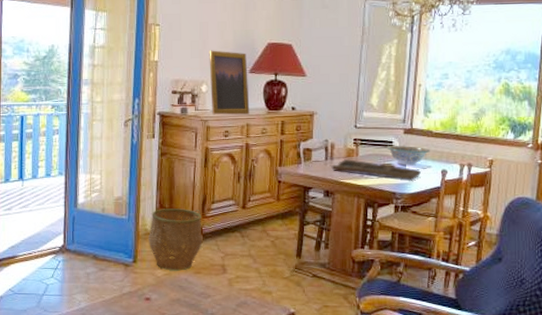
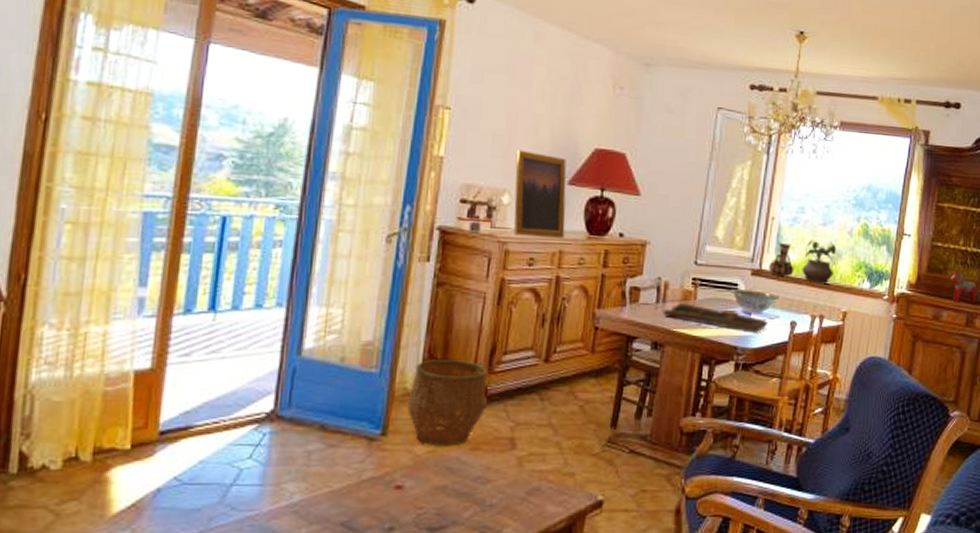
decorative vase: none [419,104,442,134] -> present [768,242,794,277]
potted plant: none [449,100,479,138] -> present [802,239,836,285]

